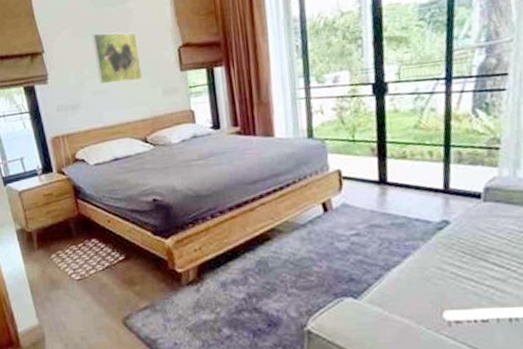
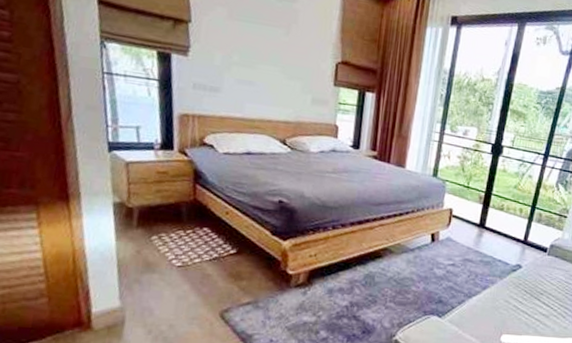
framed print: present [92,32,143,85] -> none [247,21,298,83]

